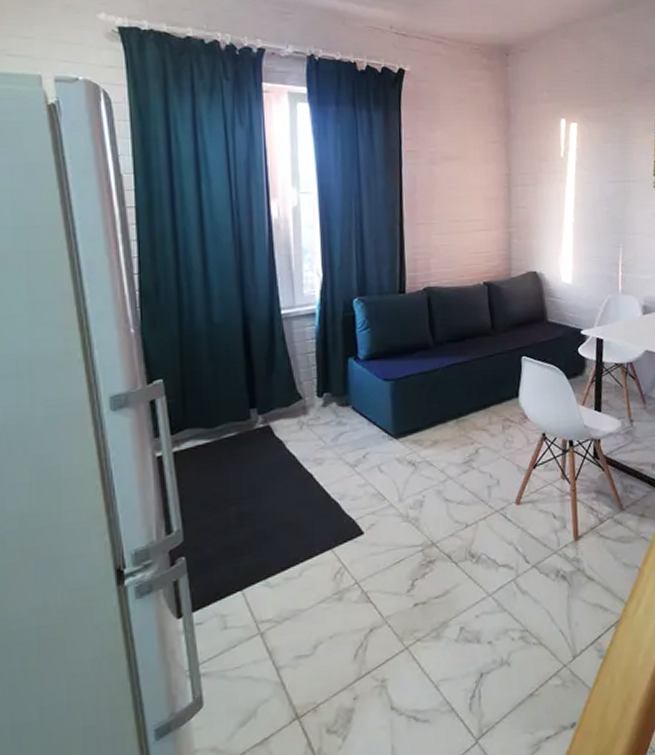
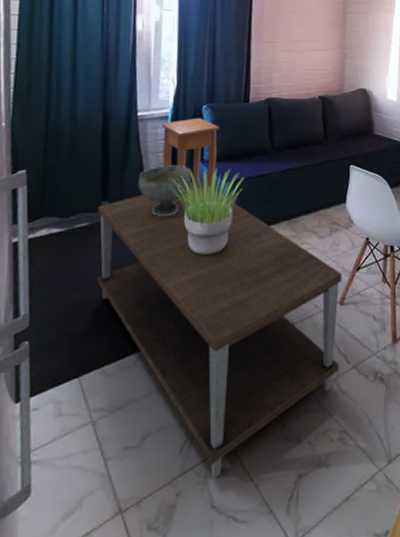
coffee table: none [247,381,518,683] -> present [97,180,342,480]
decorative bowl: none [286,366,347,422] -> present [137,165,192,217]
side table: none [308,312,374,389] -> present [161,117,220,188]
potted plant: none [323,366,406,460] -> present [170,168,245,255]

